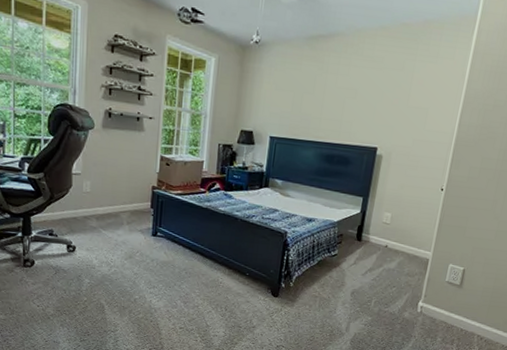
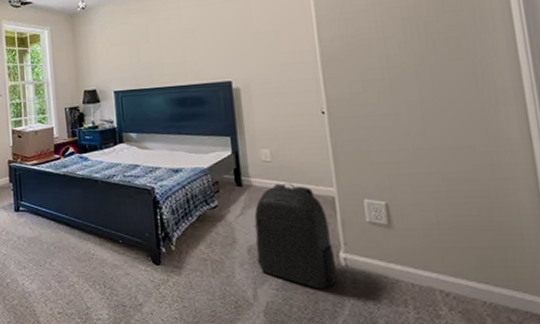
backpack: none [356,242,419,328] -> present [254,182,338,290]

